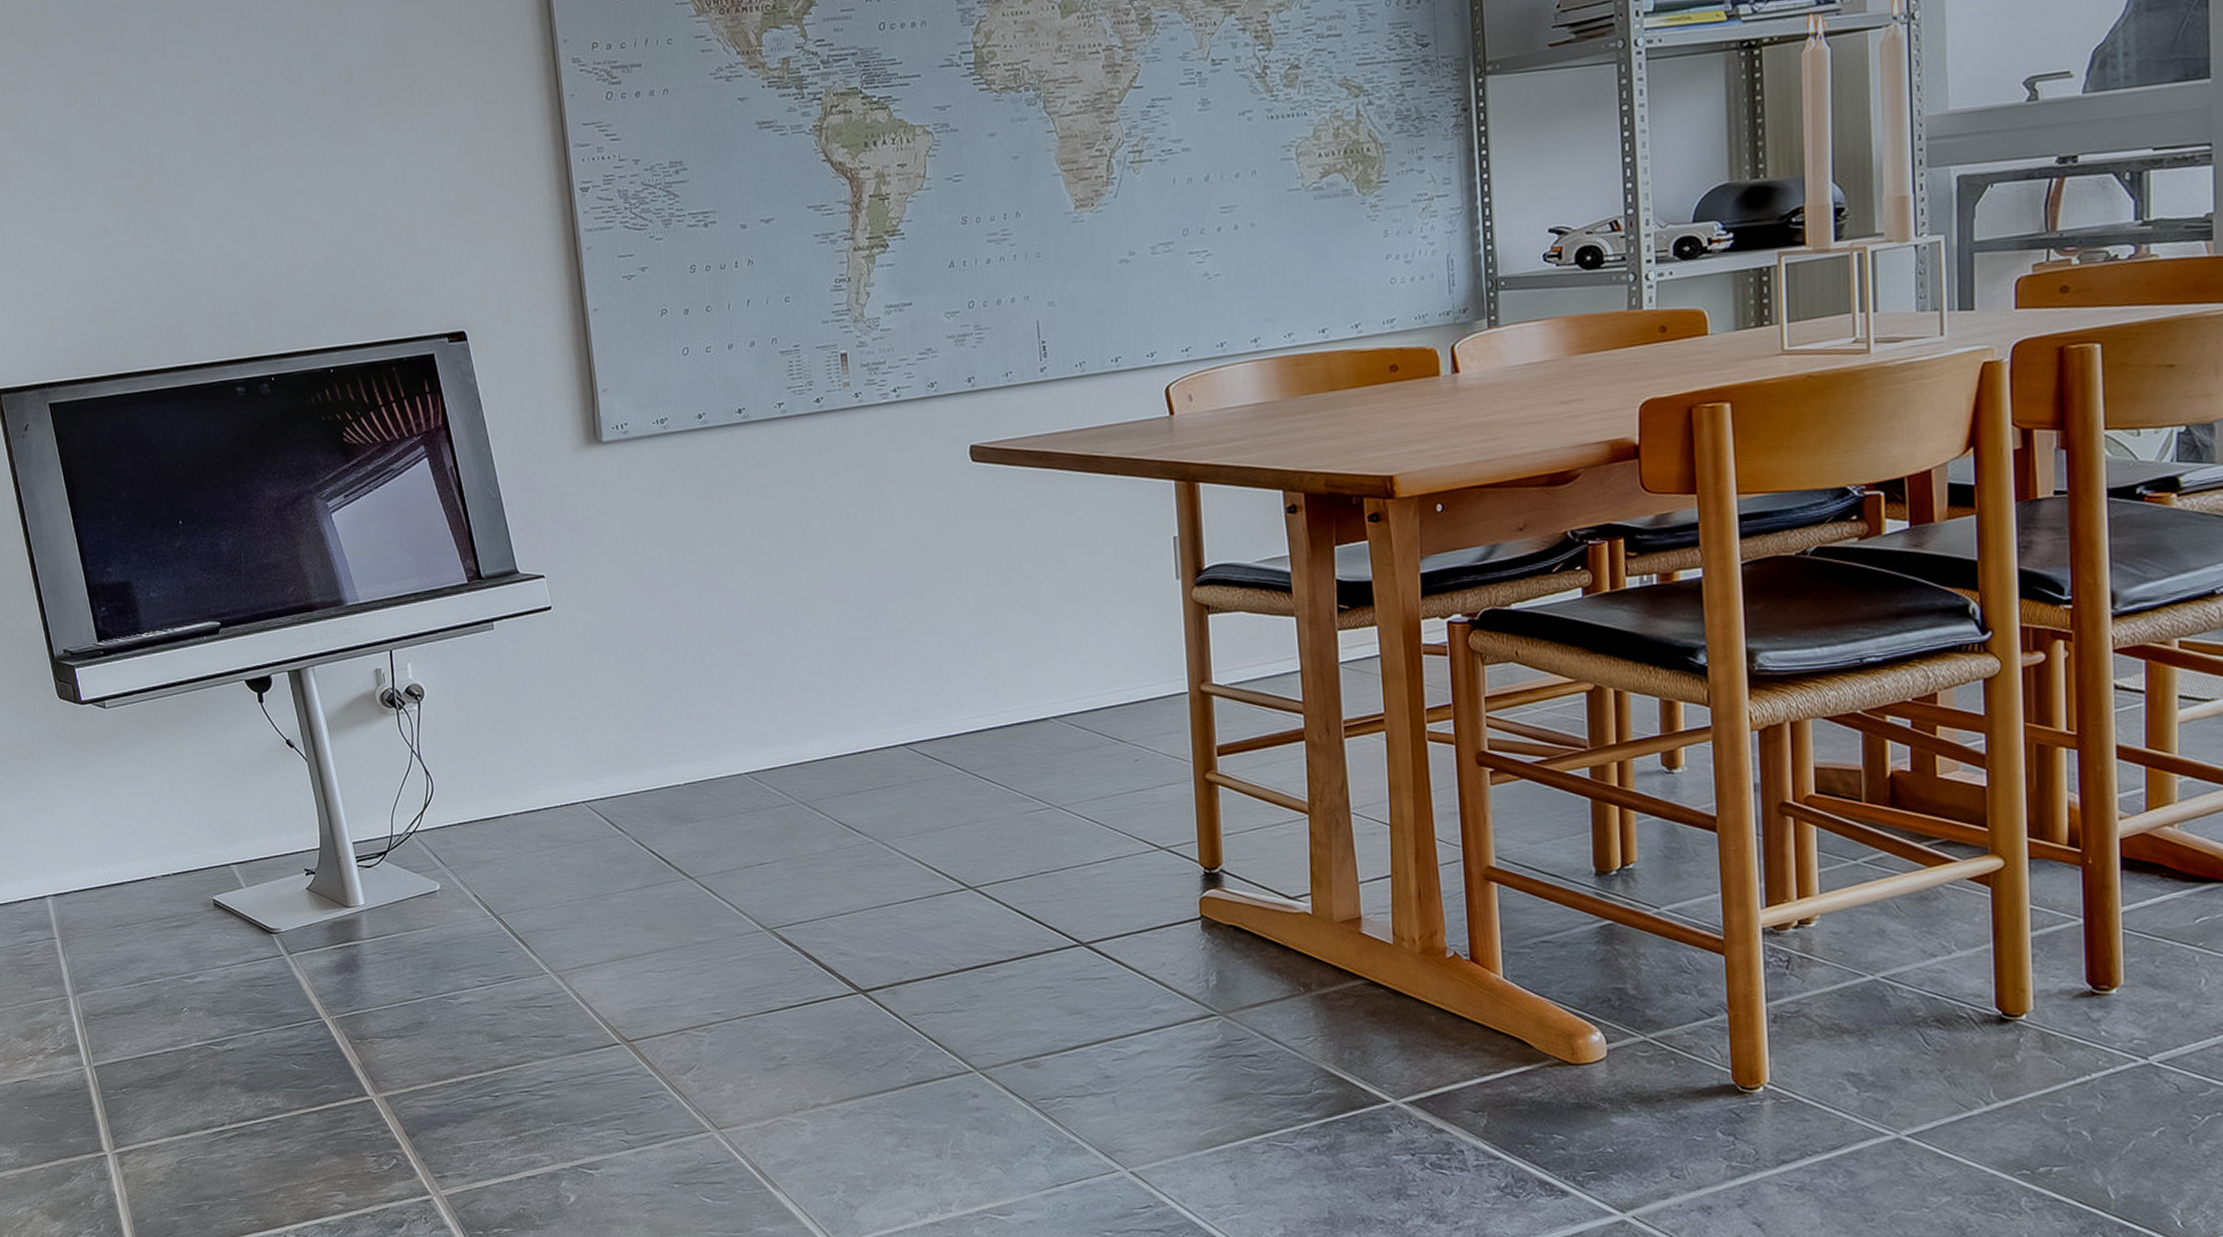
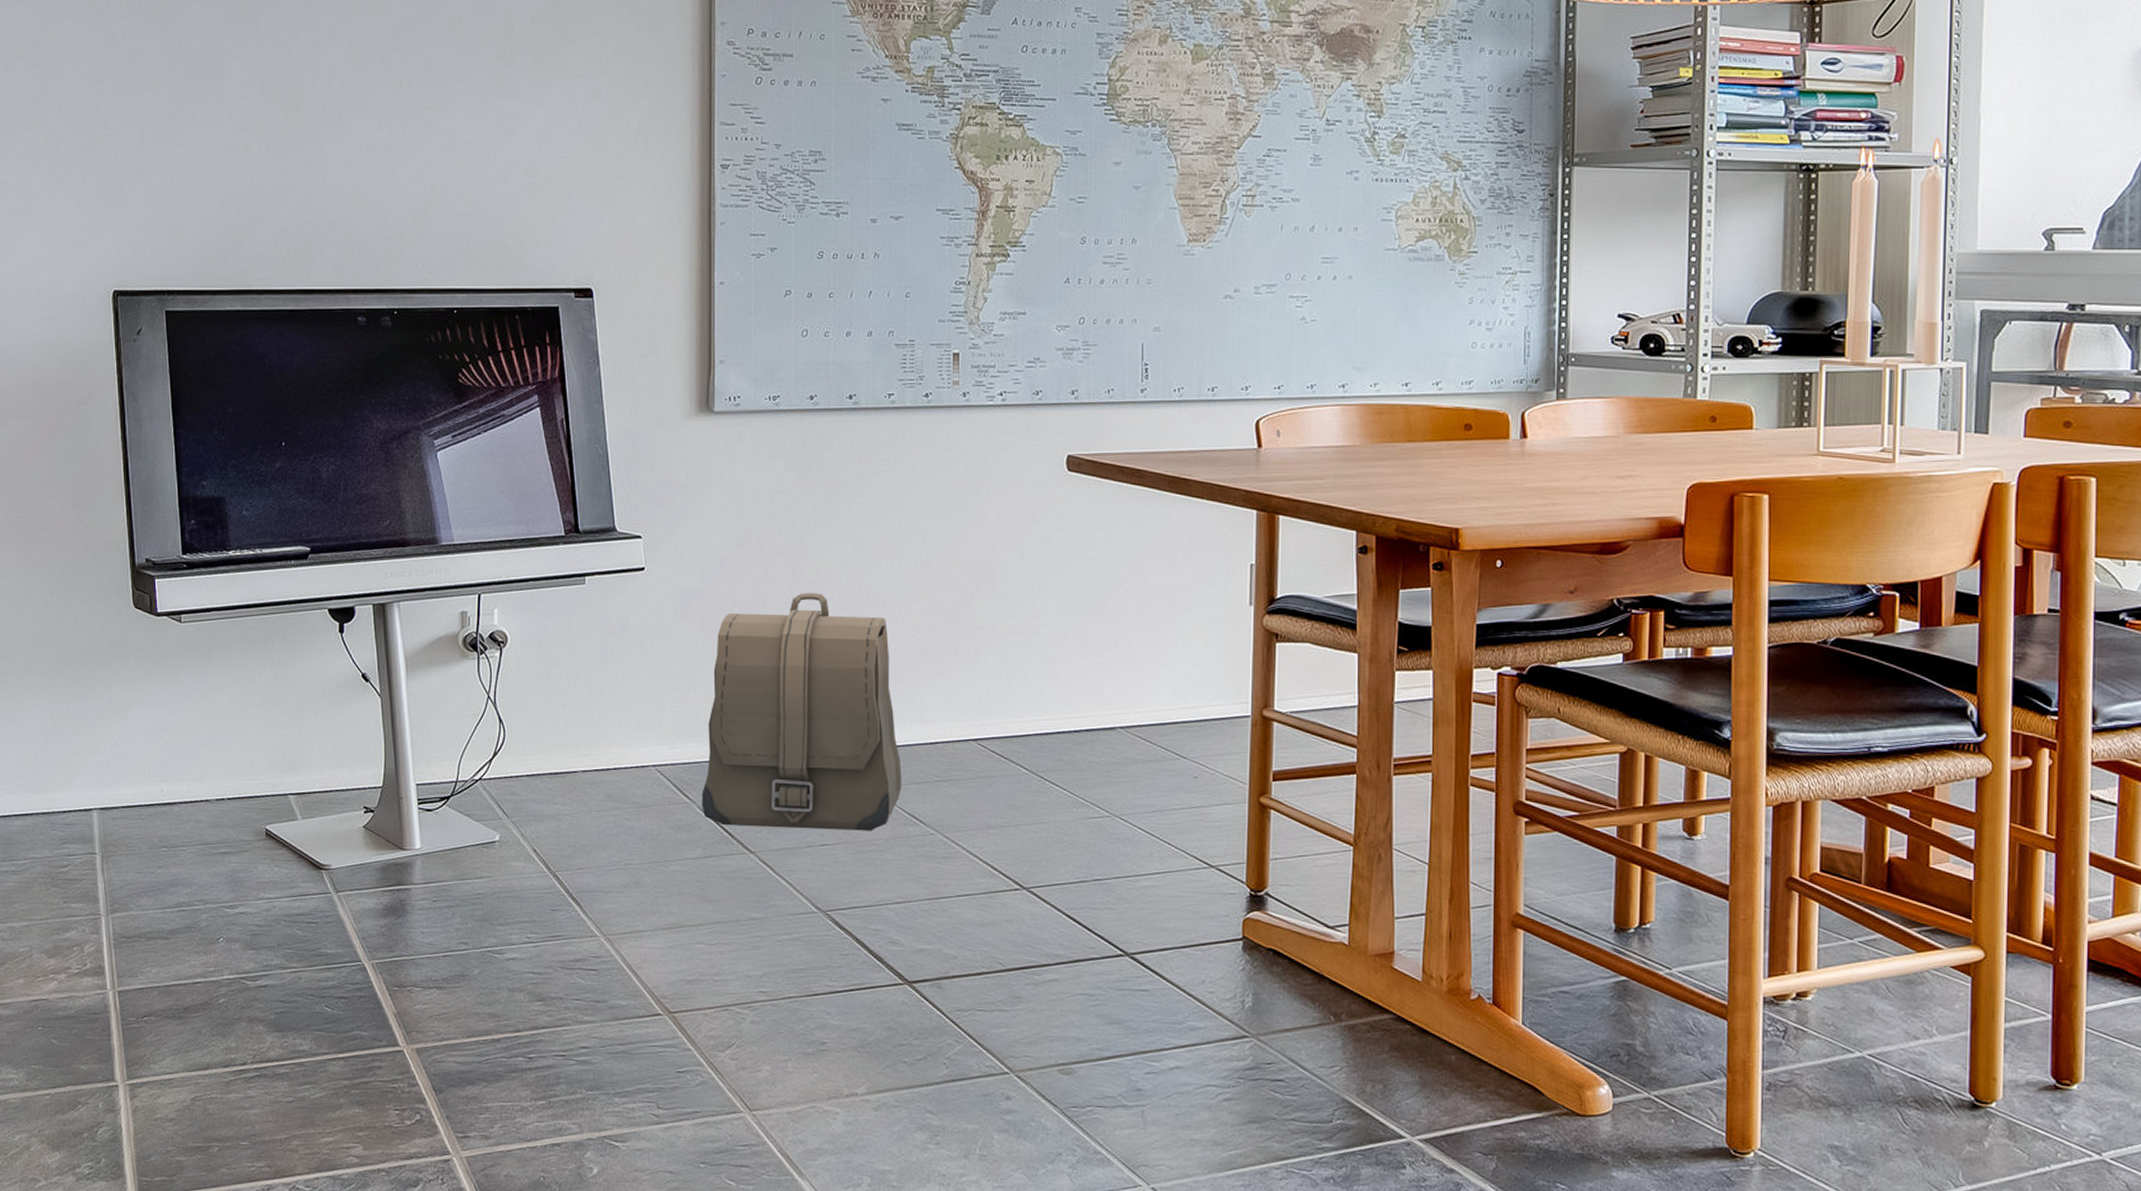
backpack: none [631,613,835,854] -> present [702,592,902,831]

